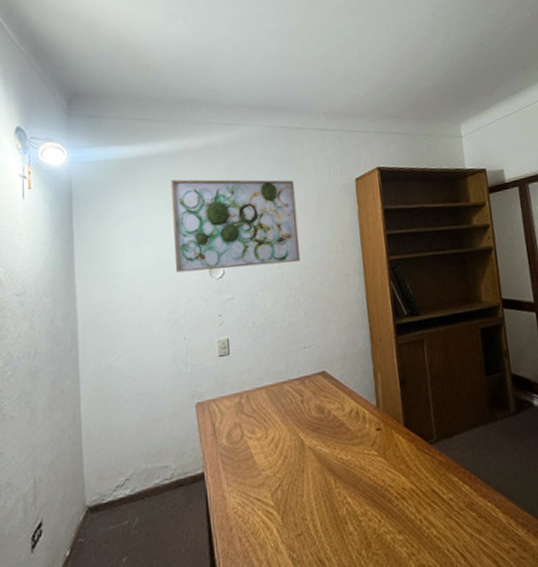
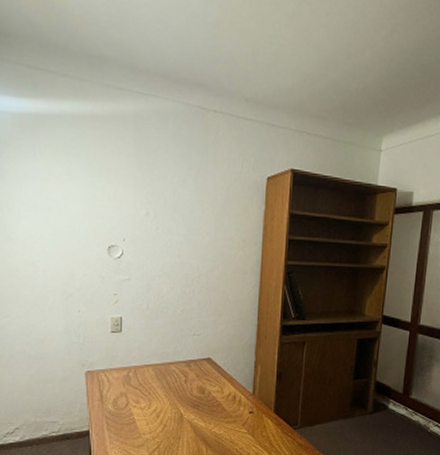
wall art: present [170,179,301,273] -> none [72,147,203,253]

